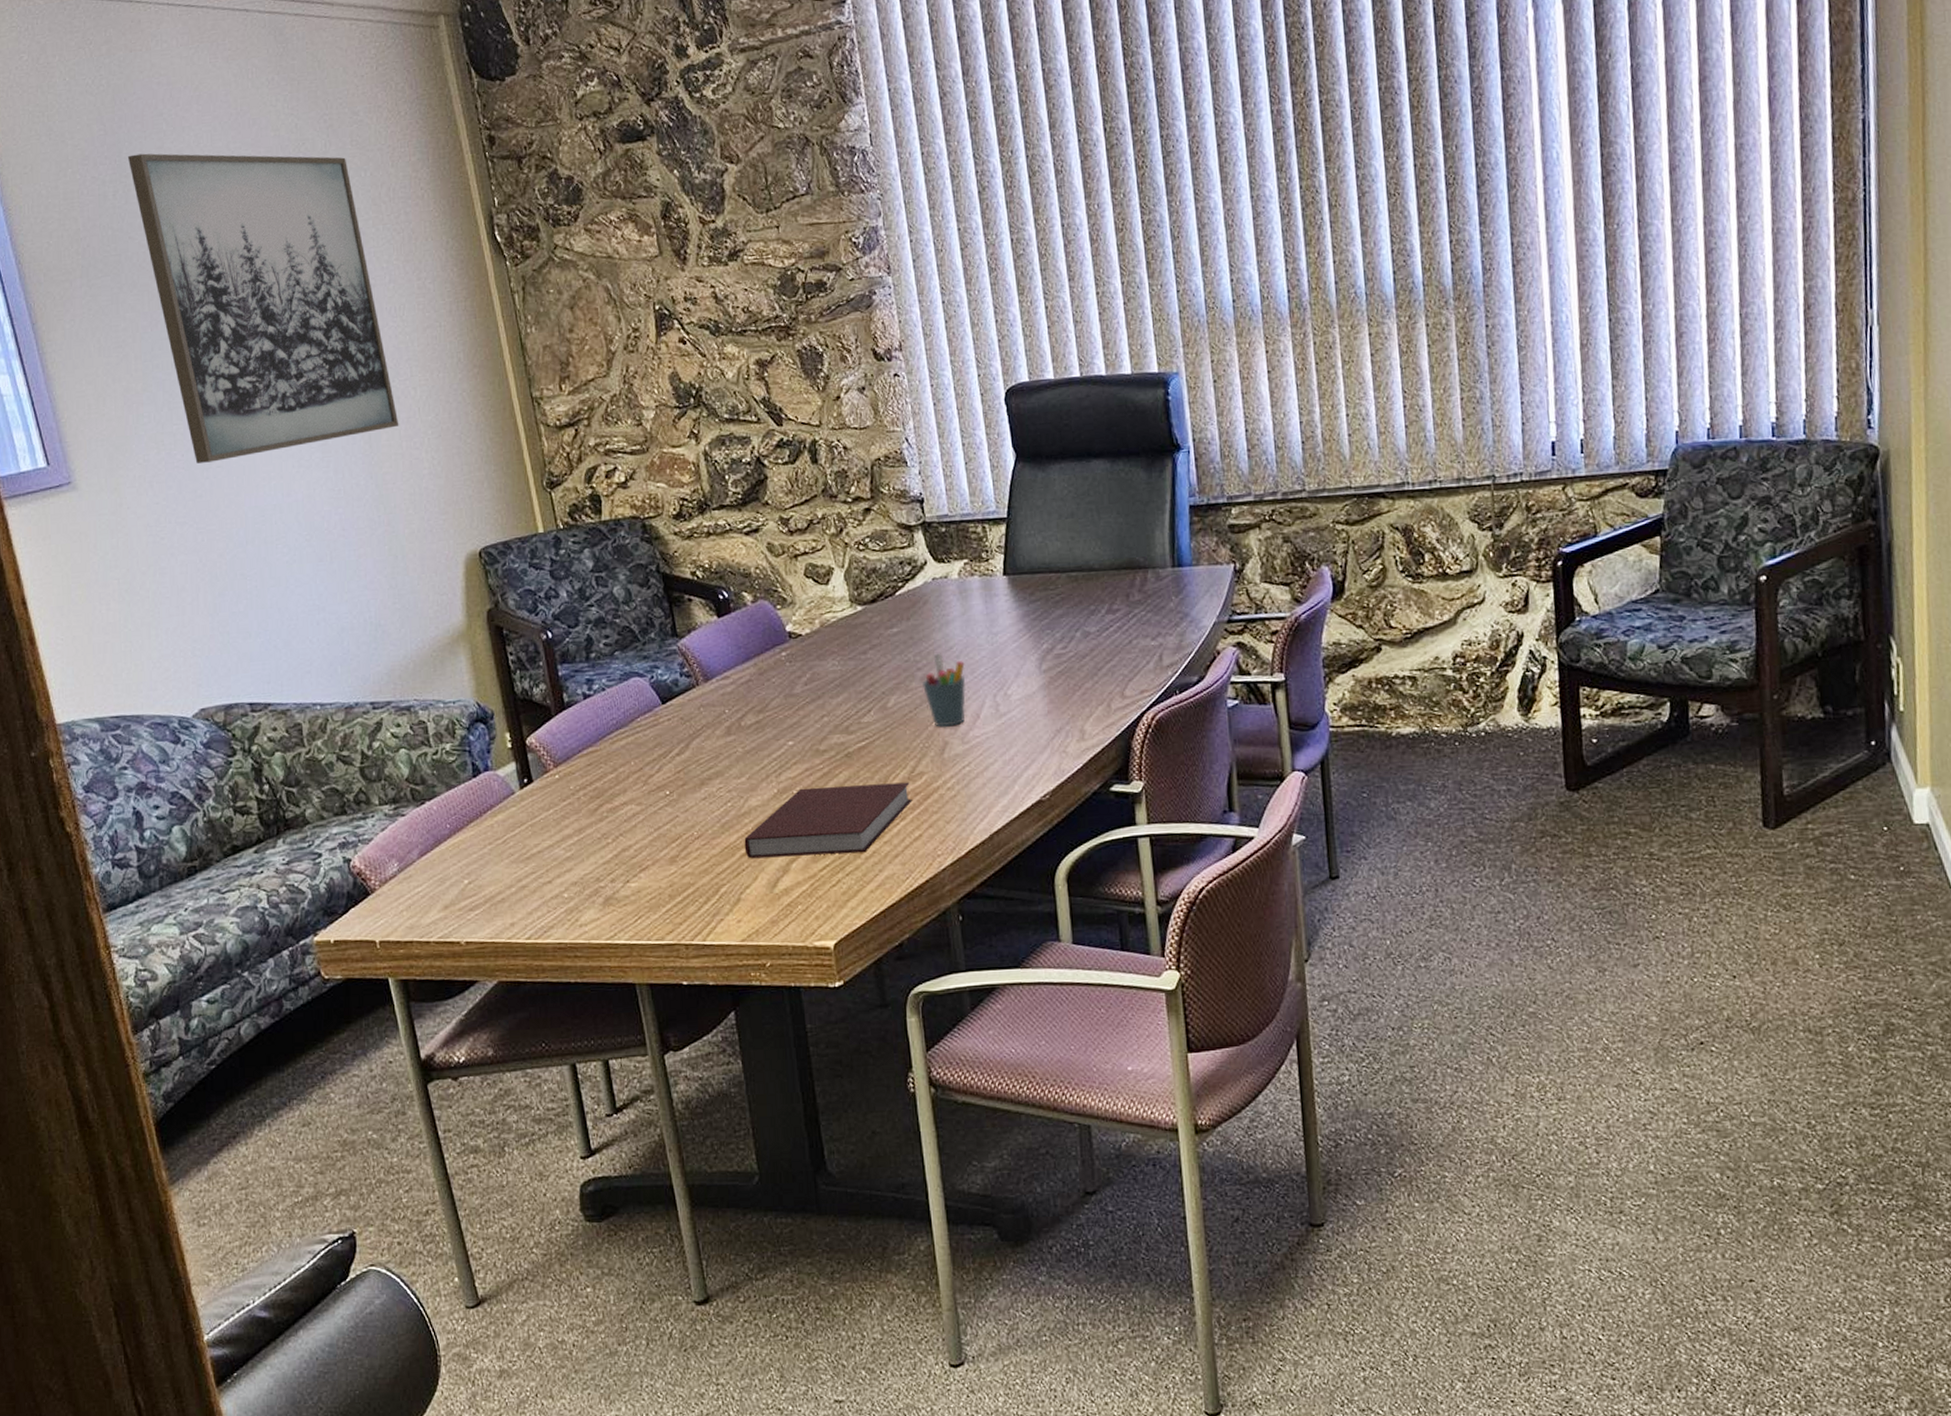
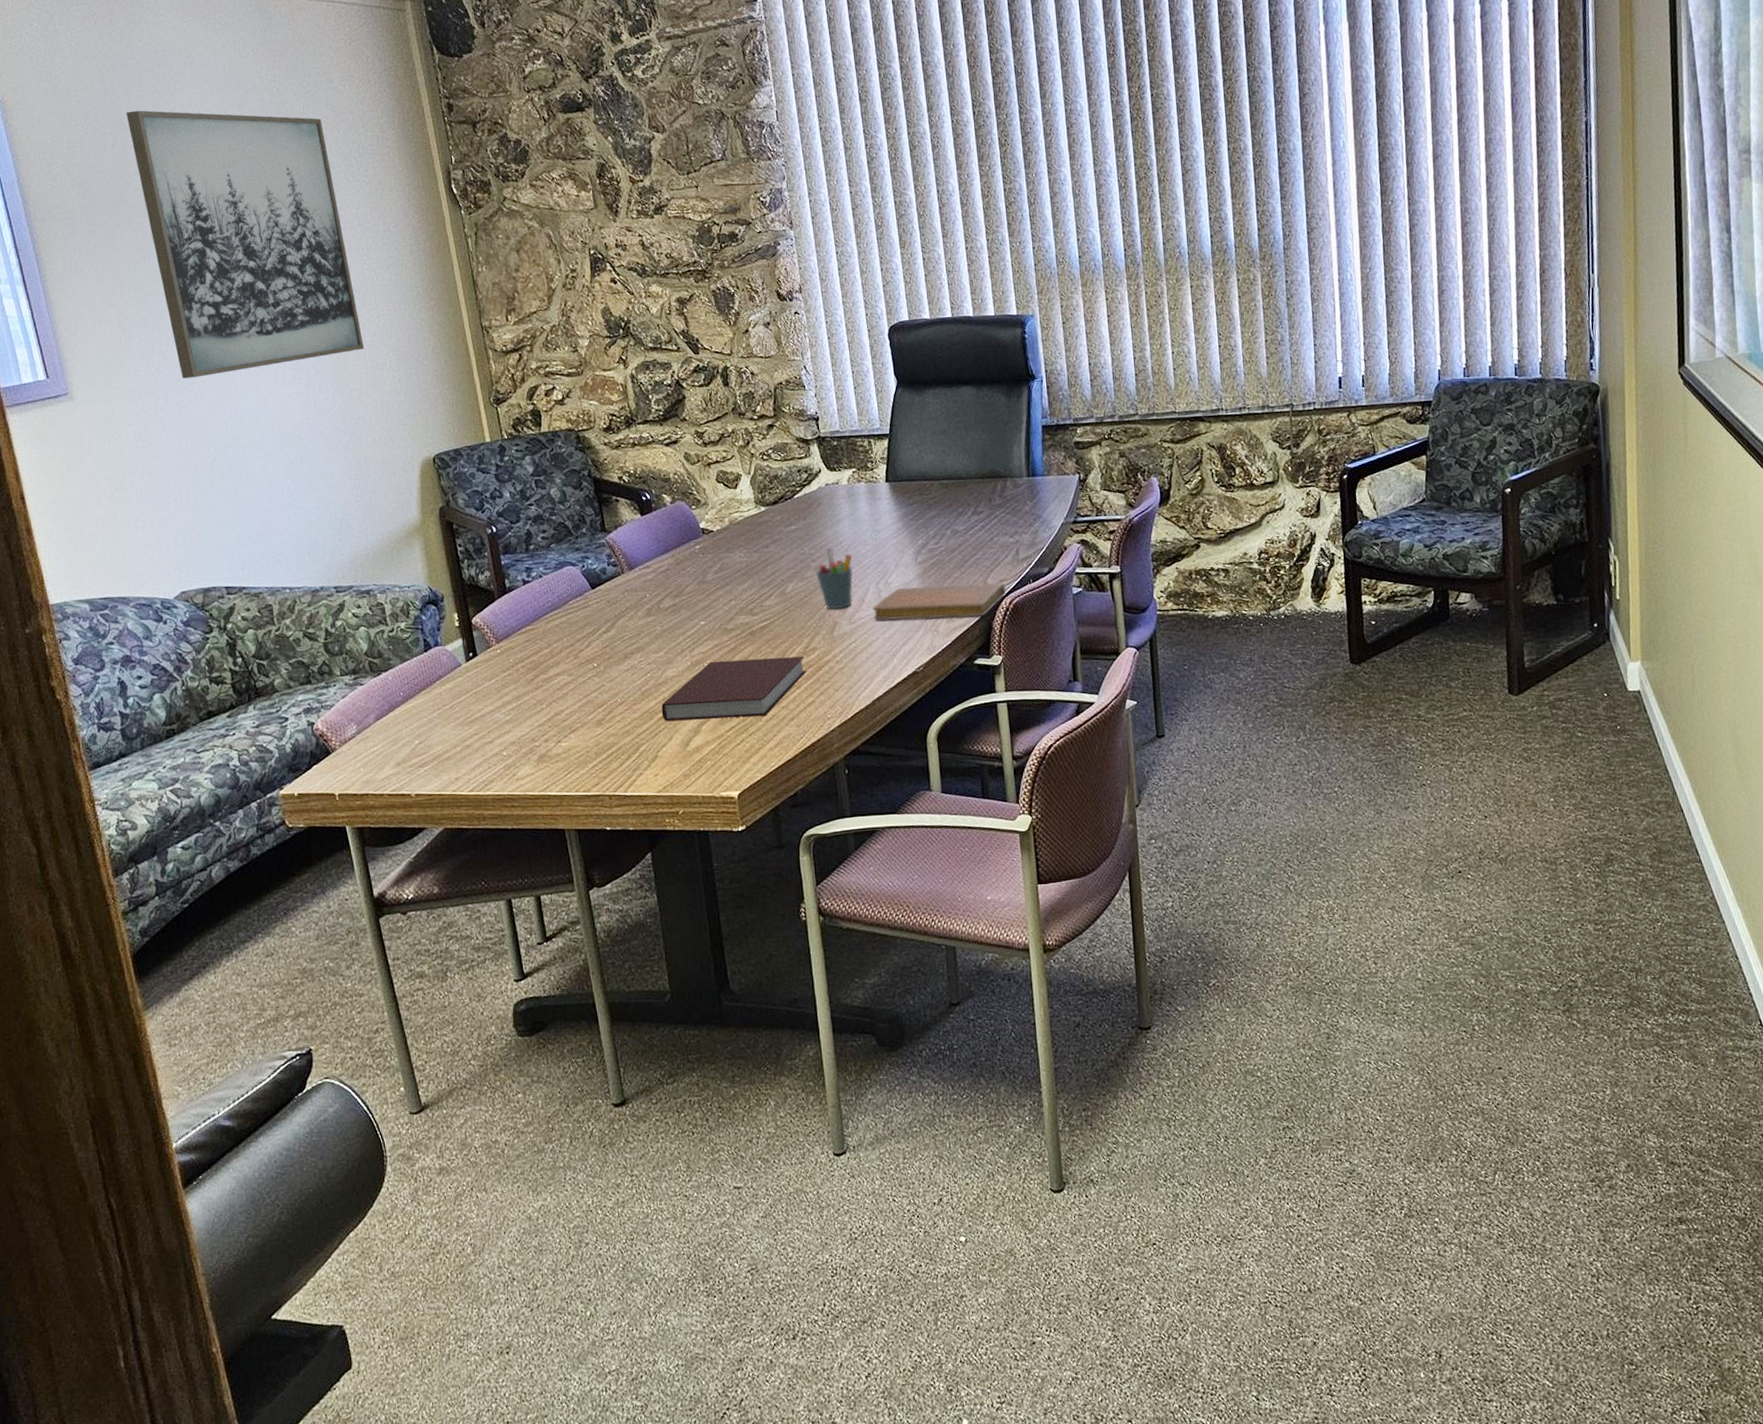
notebook: none [989,694,1147,740] -> present [873,582,1006,621]

